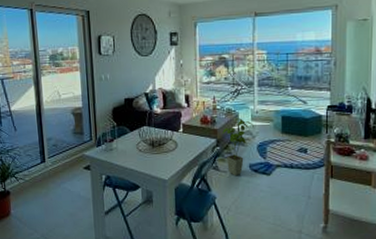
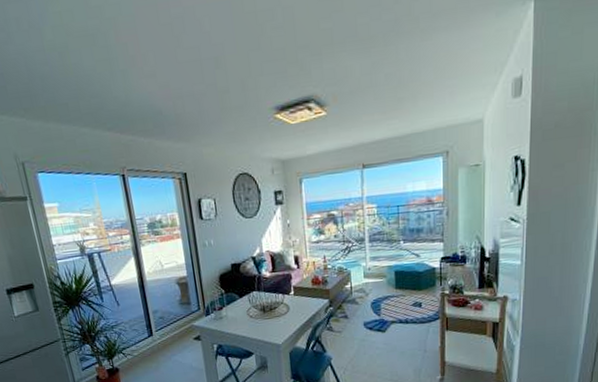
house plant: present [222,118,255,176] -> none [335,276,368,336]

